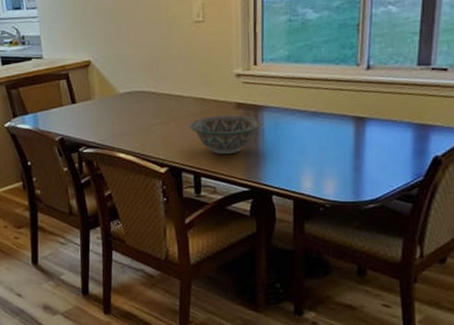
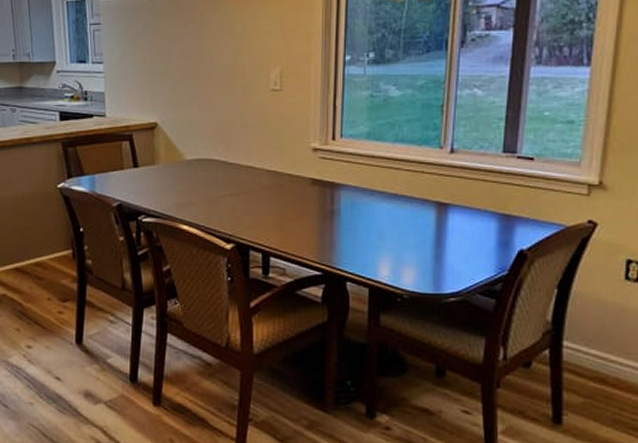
decorative bowl: present [190,115,263,155] -> none [261,191,339,234]

